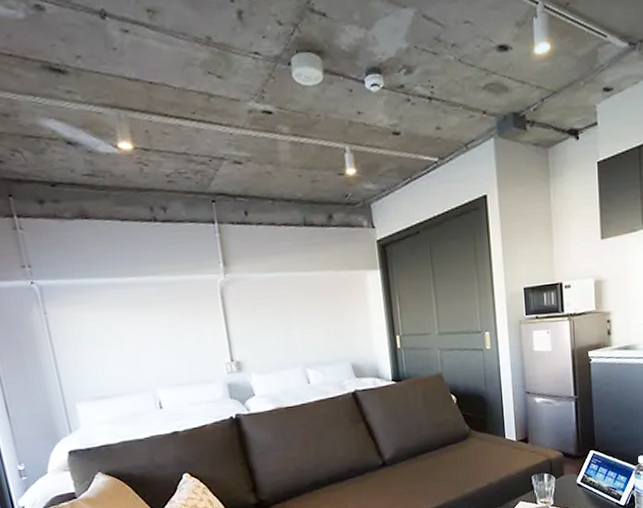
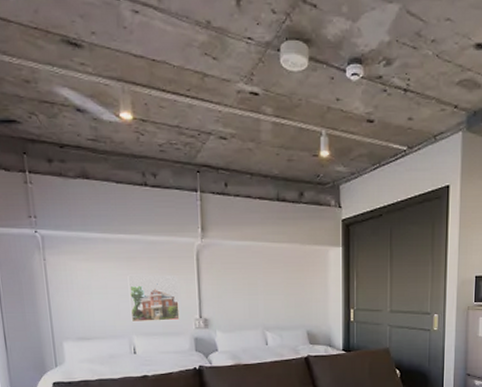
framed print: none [144,317,209,374] -> present [127,275,180,323]

